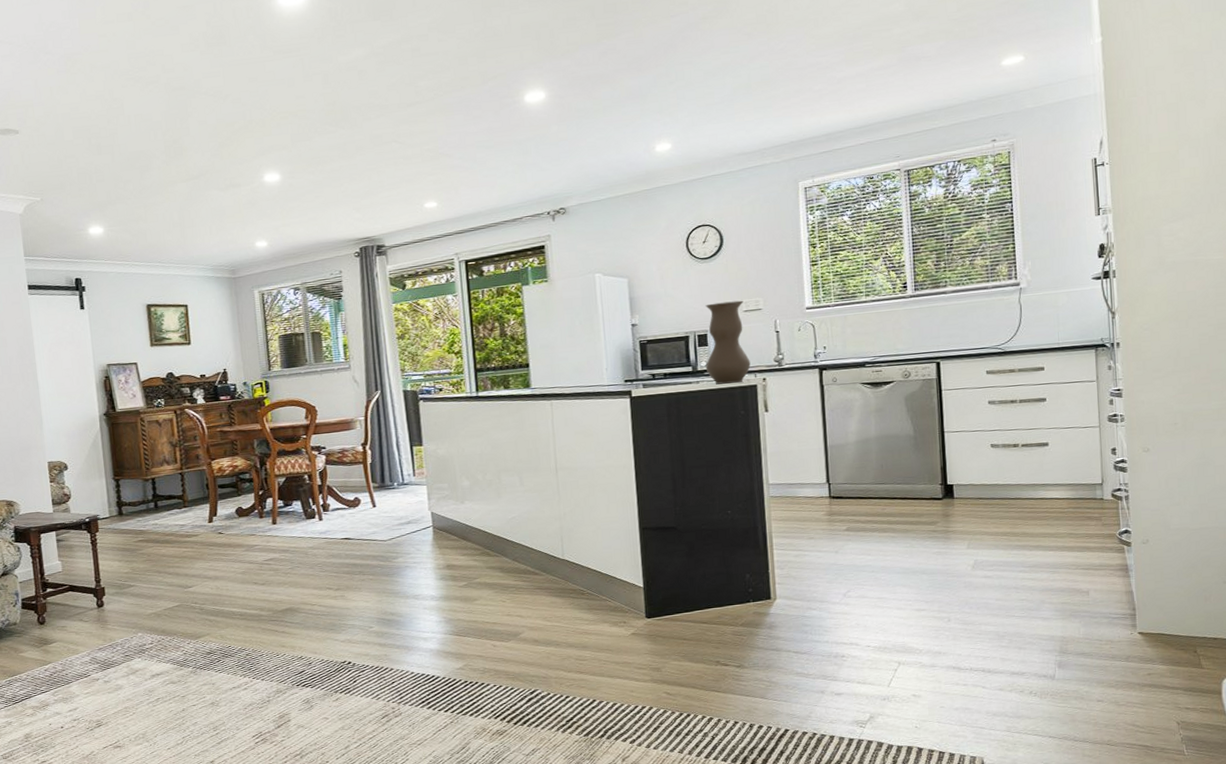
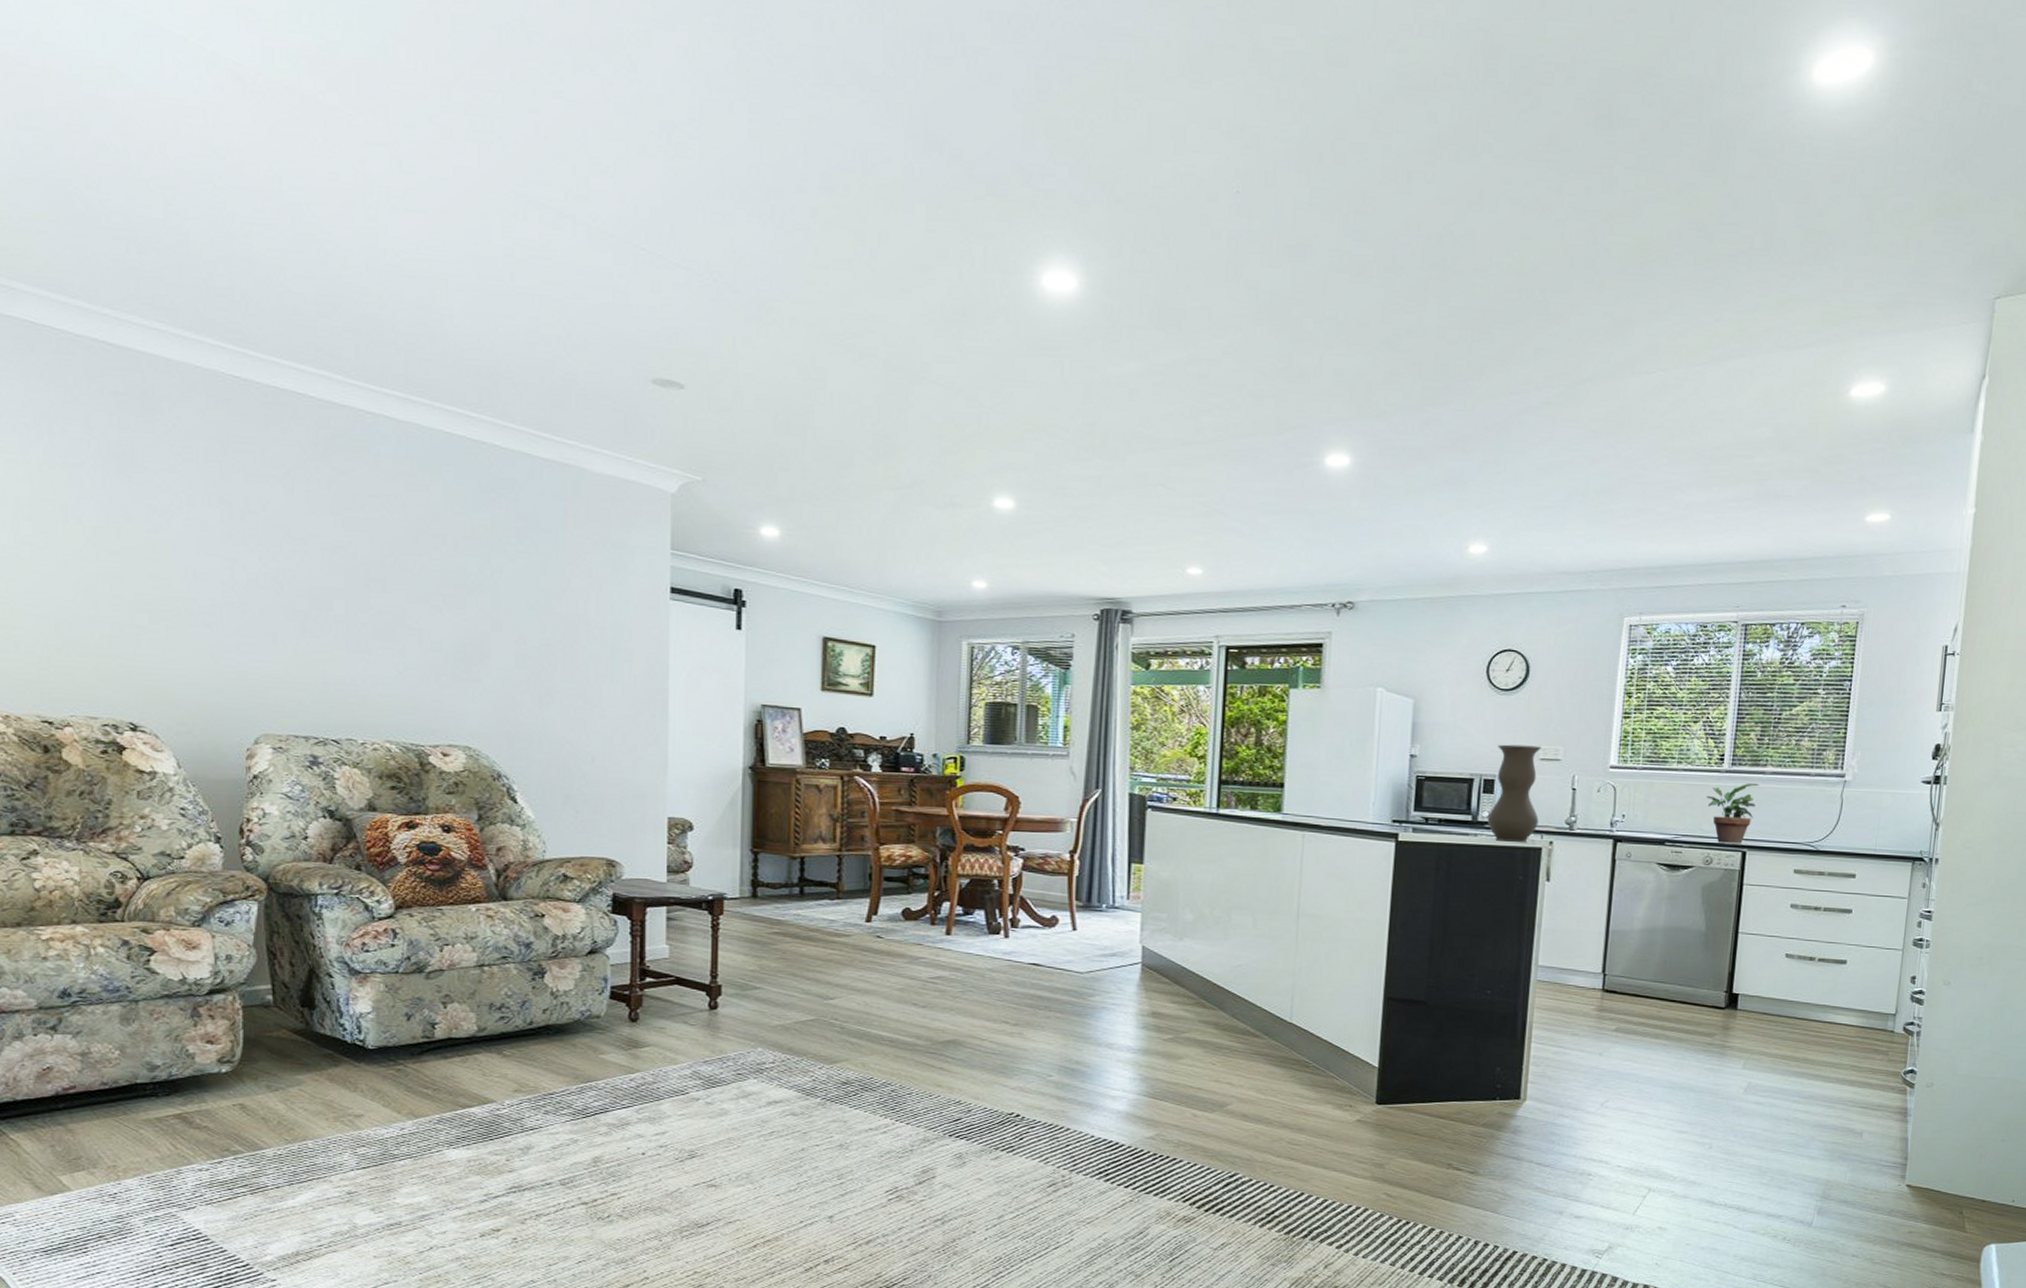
potted plant: none [896,302,943,358] -> present [1707,783,1760,844]

